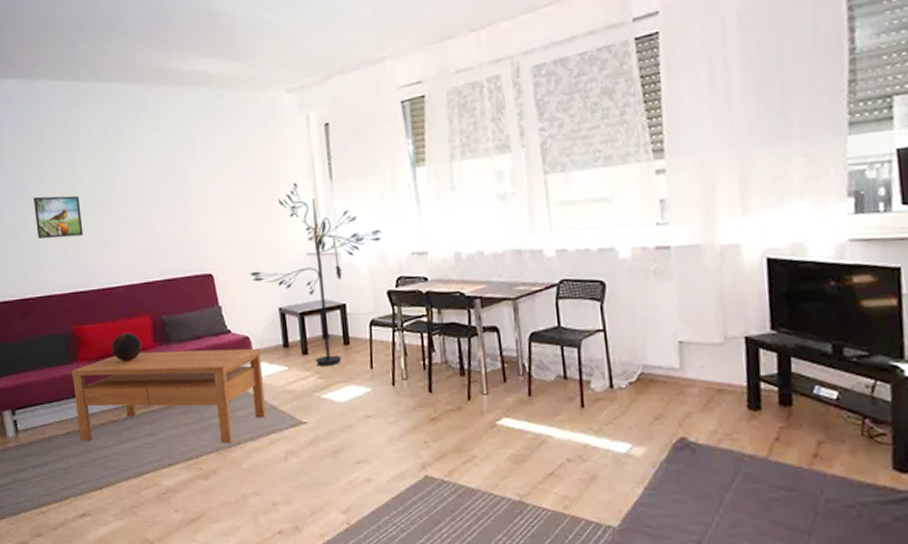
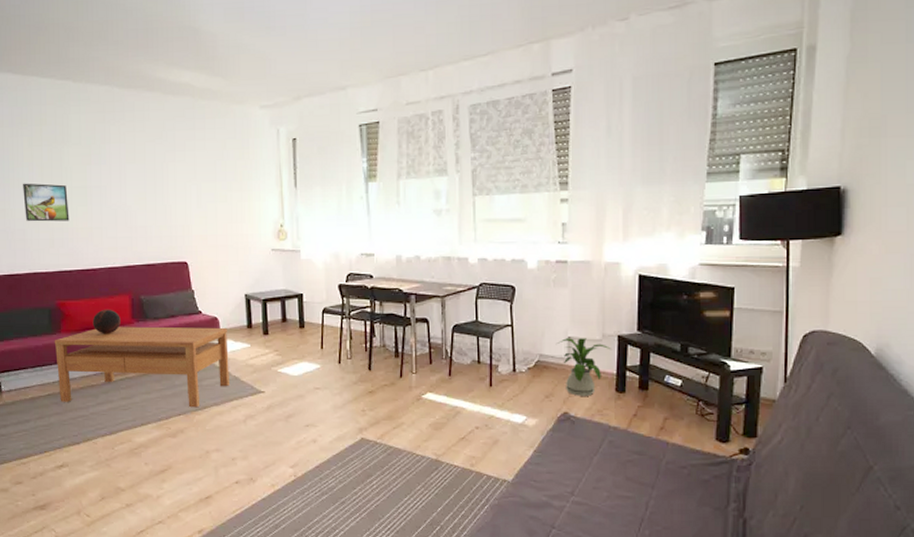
floor lamp: present [250,182,382,366] -> none [221,187,337,345]
house plant: none [664,342,737,416] -> present [557,338,611,396]

